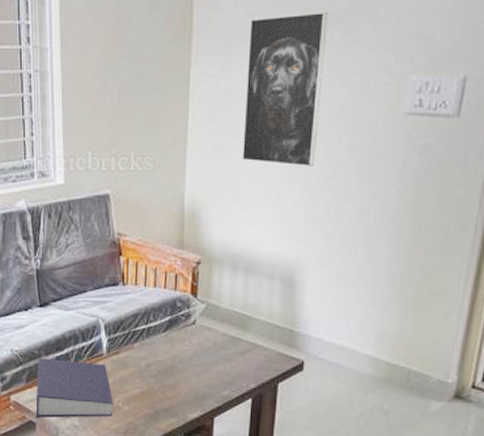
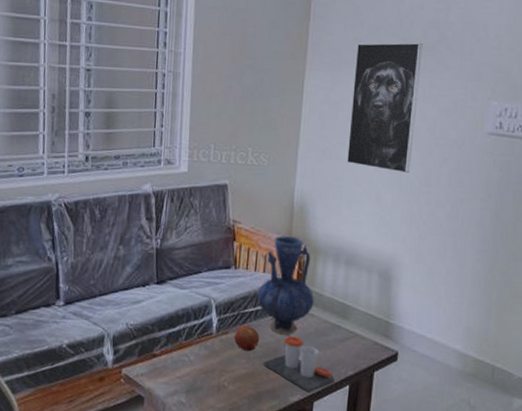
book: present [35,358,113,418] -> none [144,333,219,395]
apple: none [126,343,154,371] -> present [234,324,260,352]
vase: none [149,246,211,351] -> present [258,236,314,335]
cup: none [159,352,237,409] -> present [263,336,336,393]

